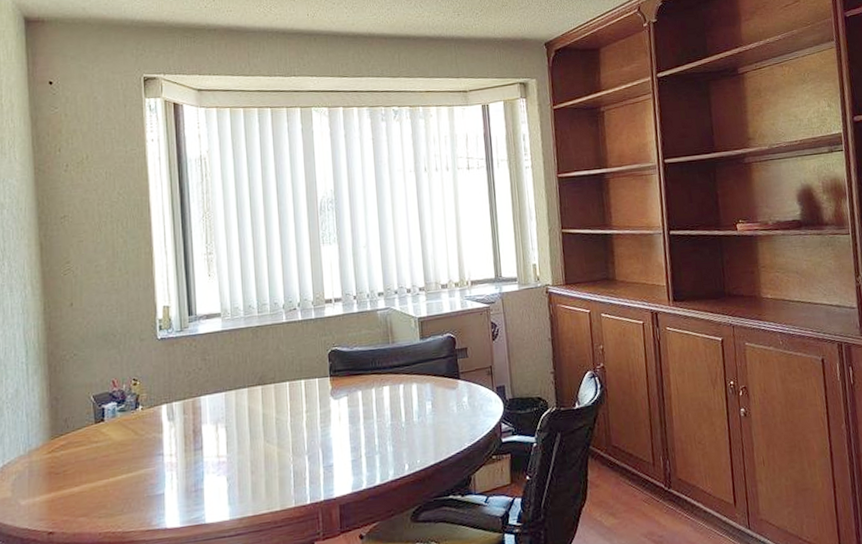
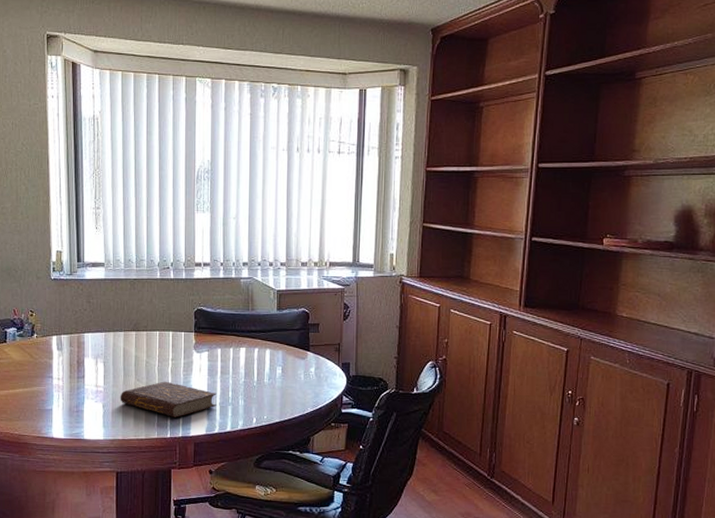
book: none [247,437,362,480] -> present [120,381,217,419]

